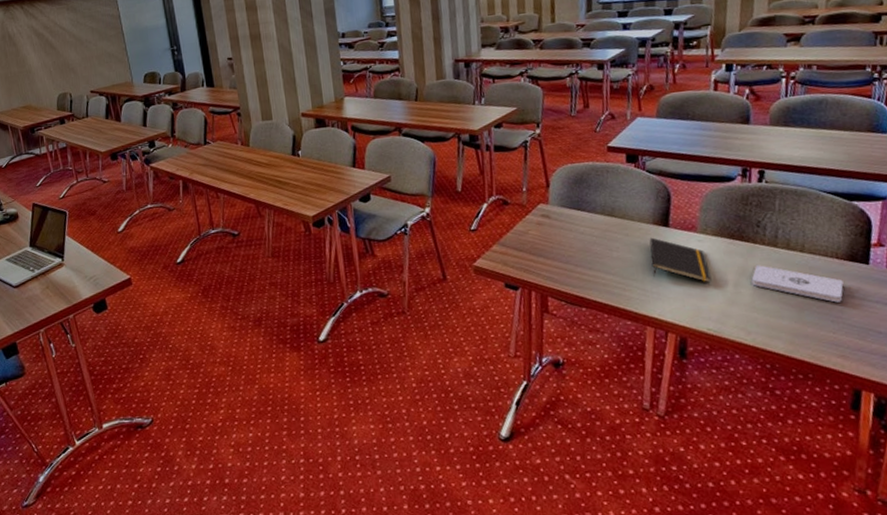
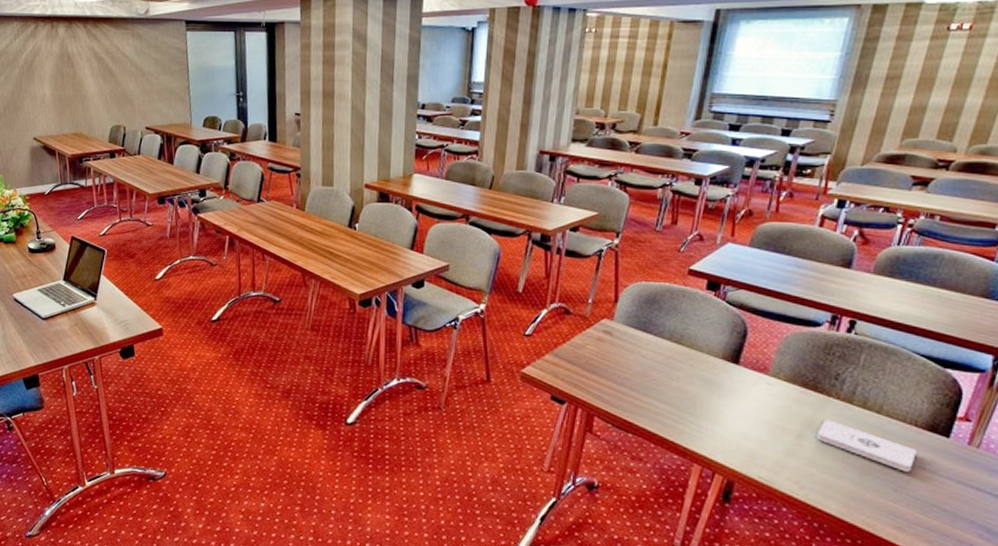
notepad: present [649,237,712,283] -> none [712,372,774,430]

